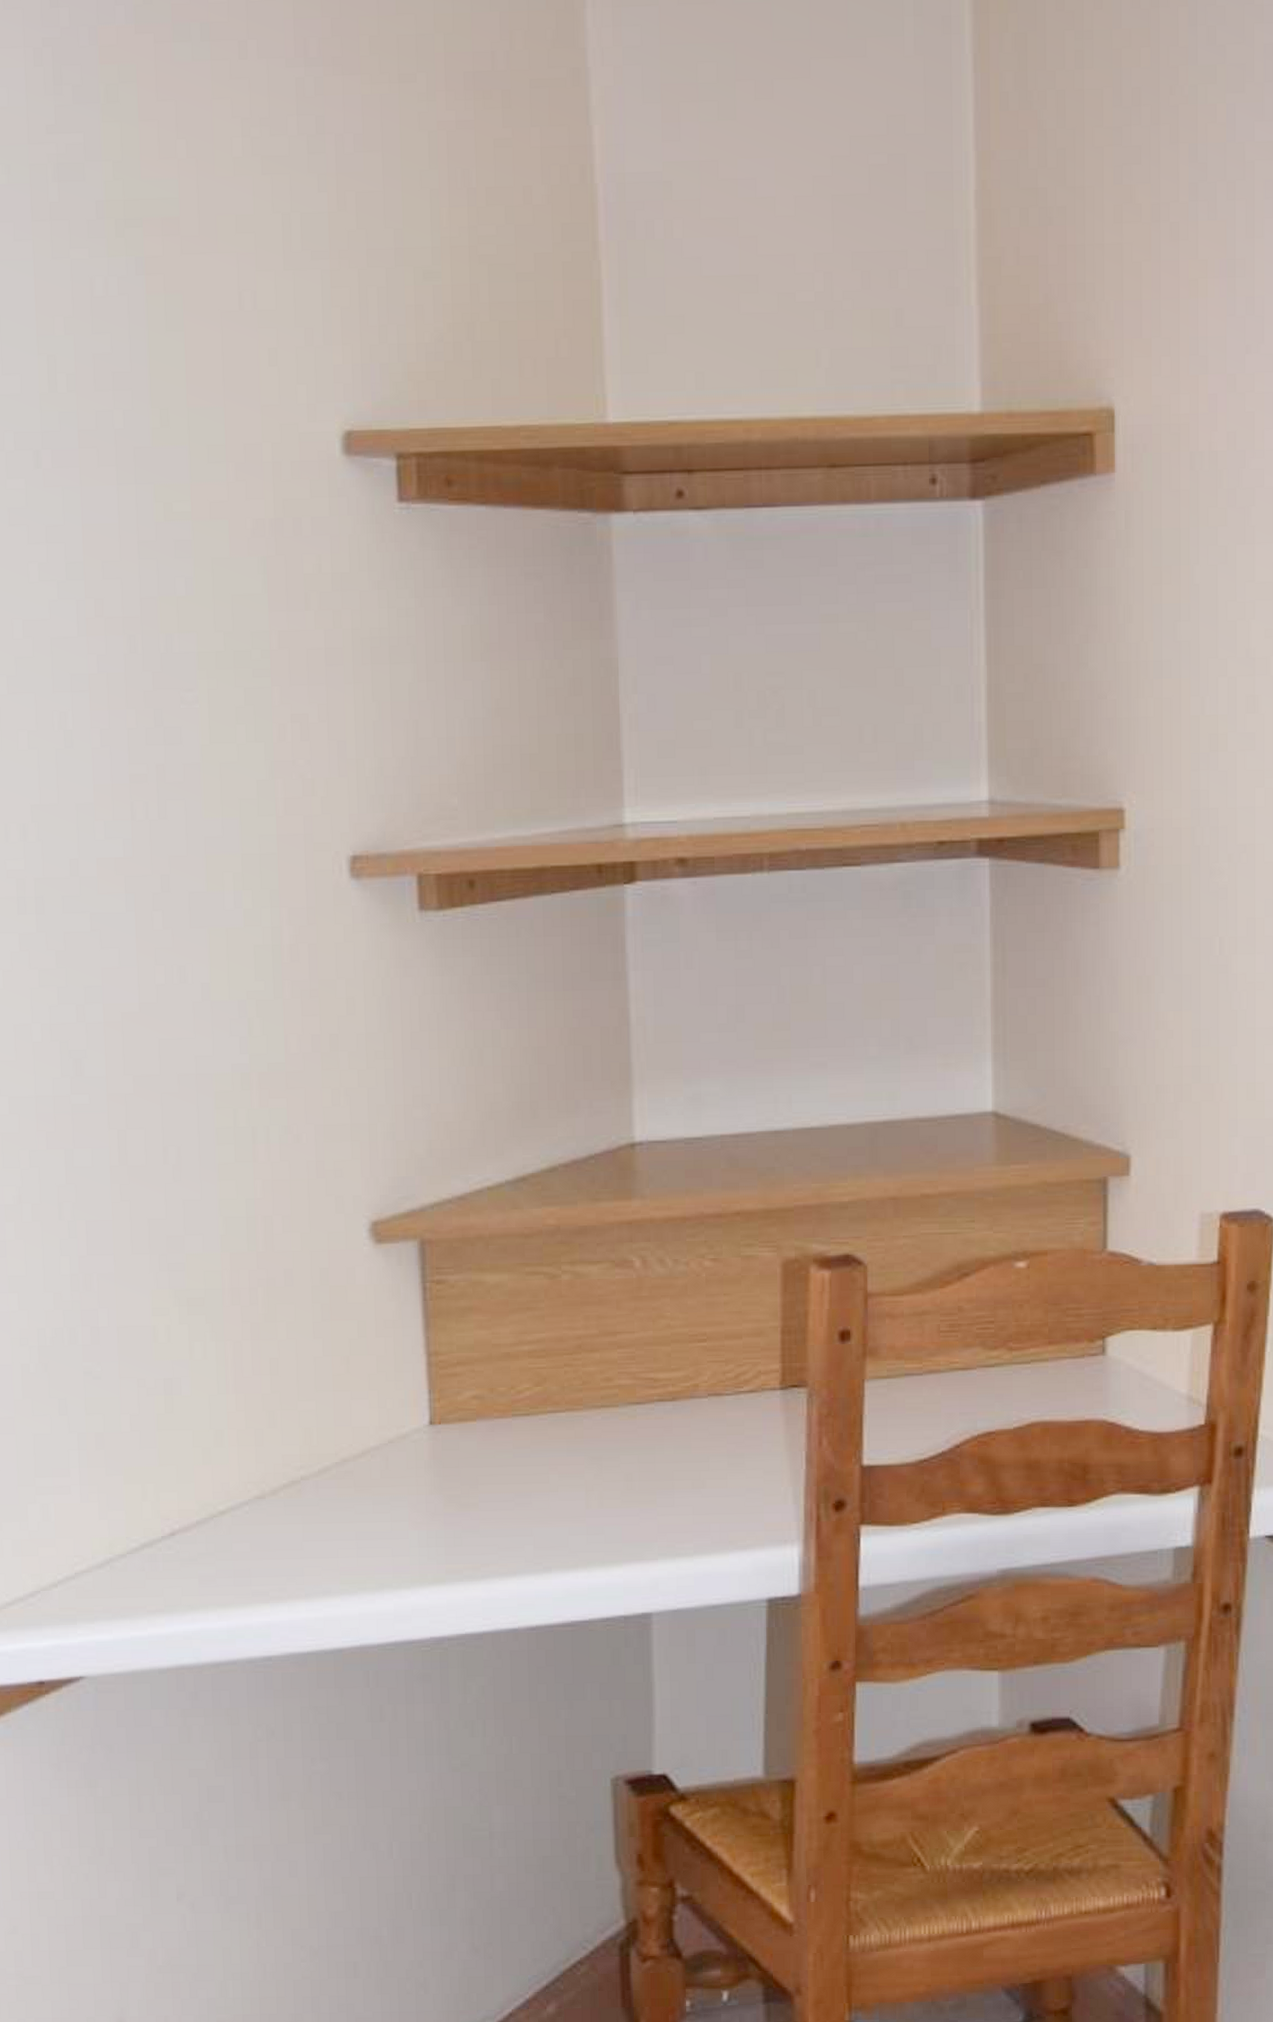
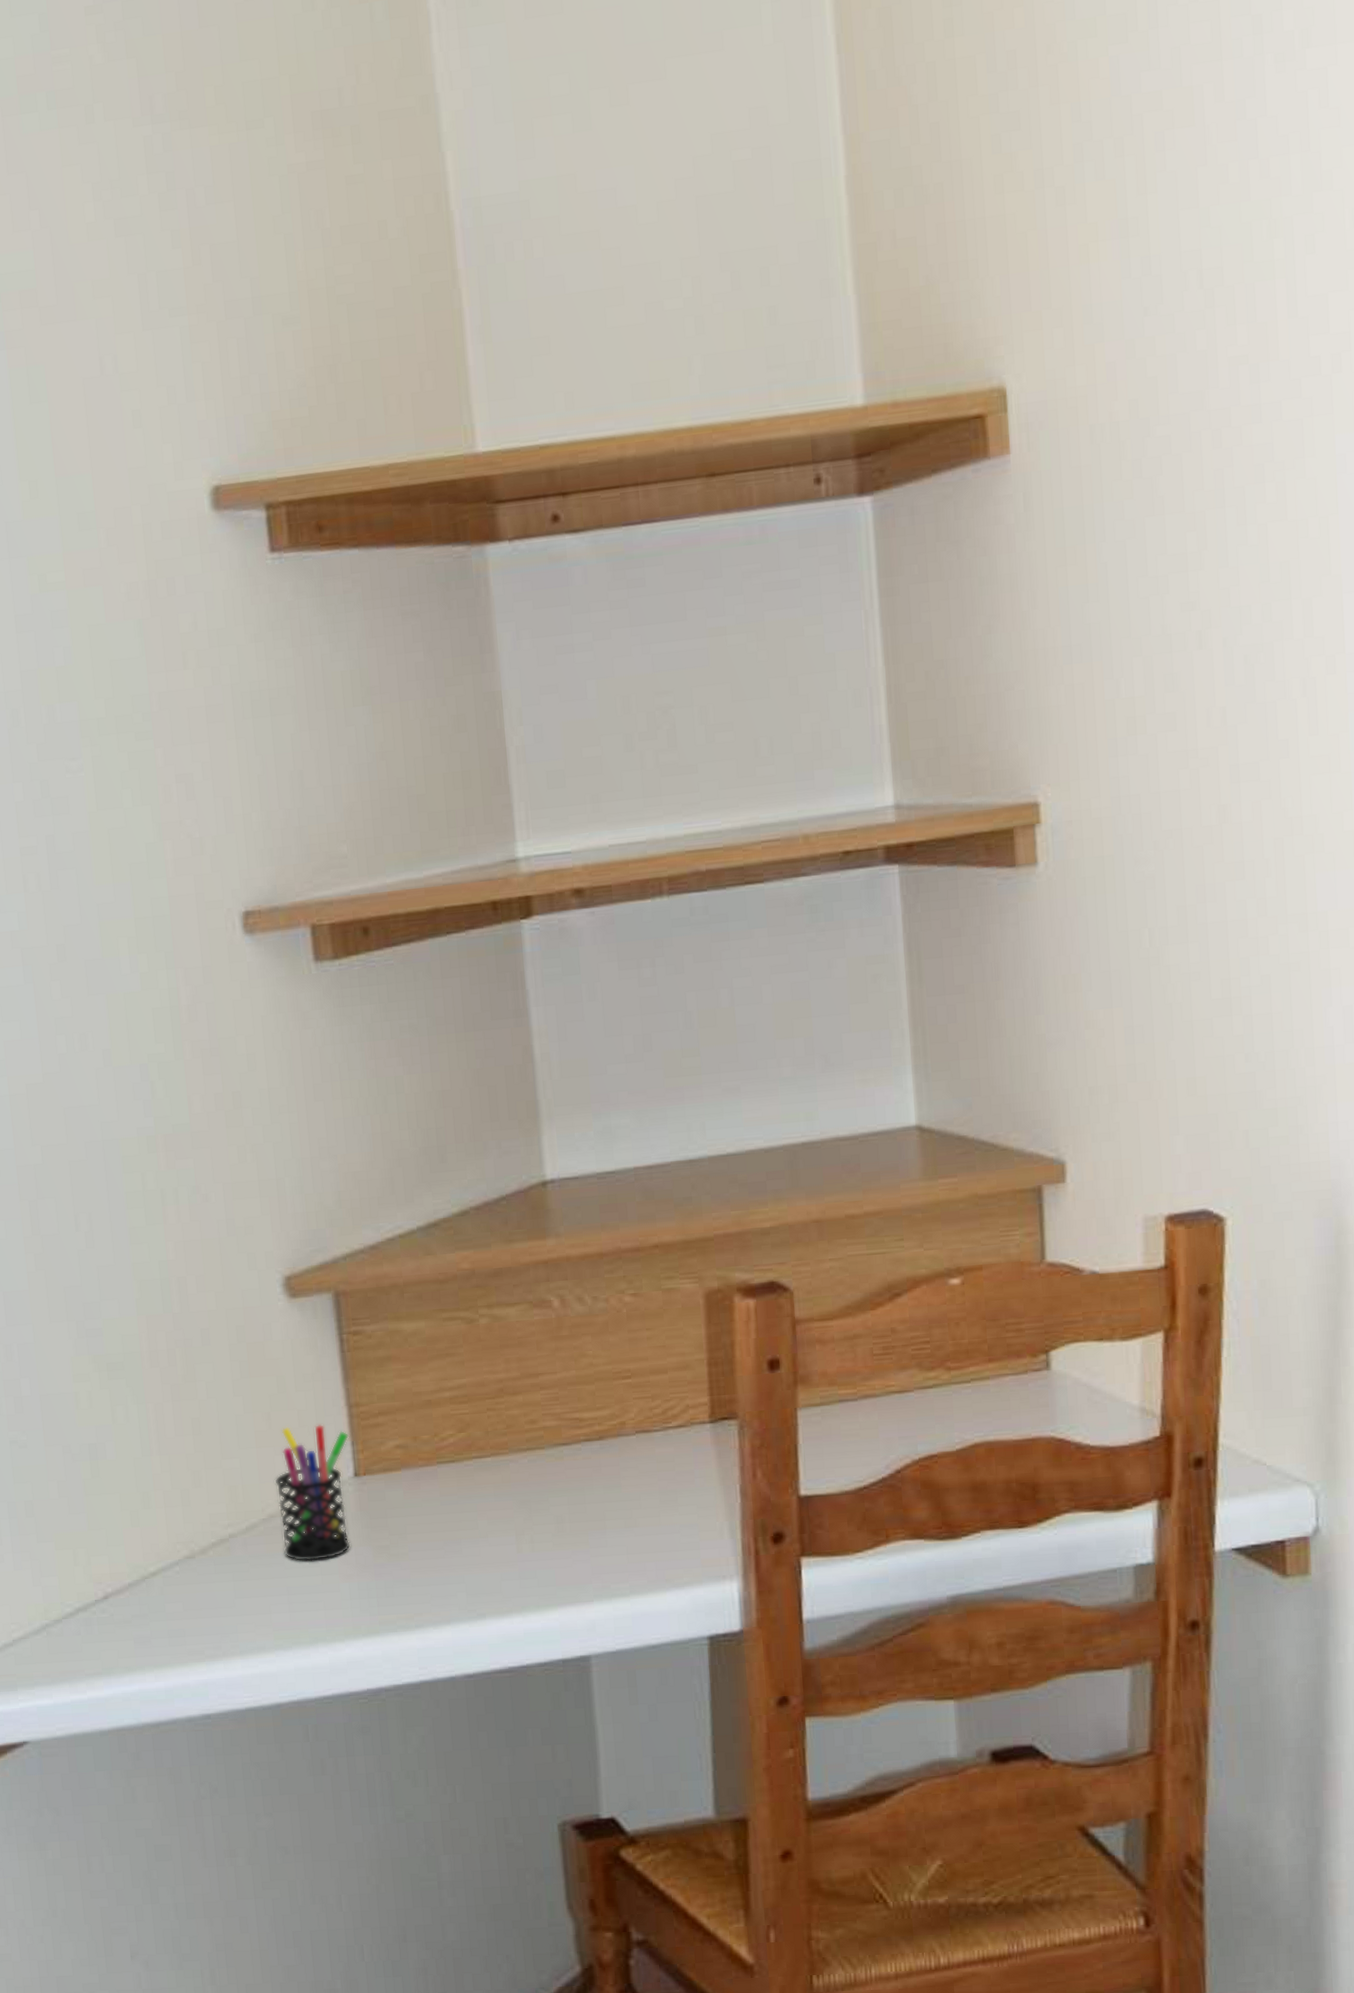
pen holder: none [350,1370,427,1507] -> present [274,1424,351,1562]

